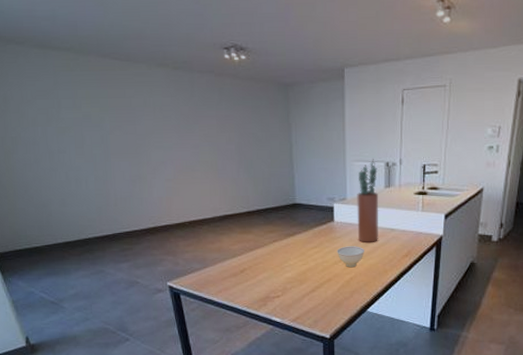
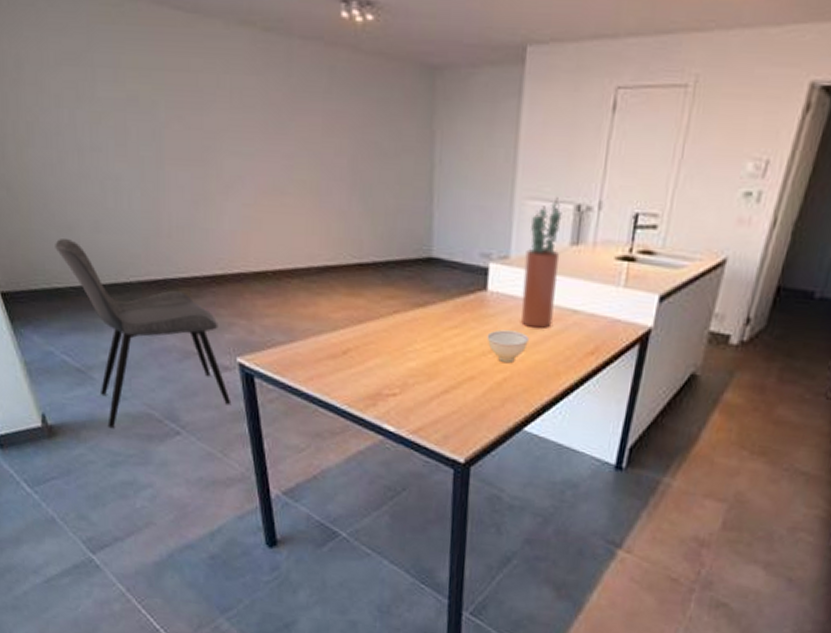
dining chair: none [34,213,165,341] -> present [55,239,232,428]

